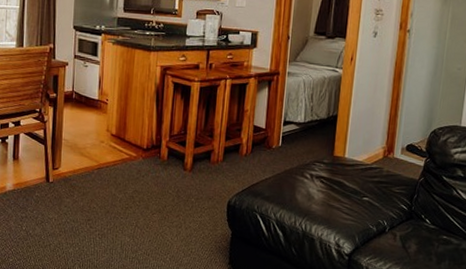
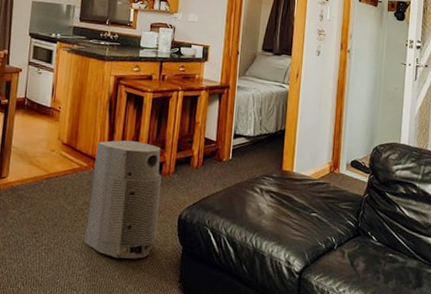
air purifier: none [135,130,210,243] -> present [83,140,161,259]

